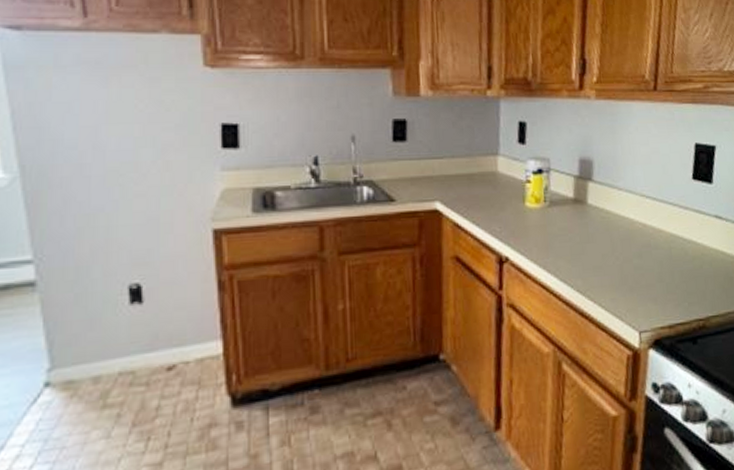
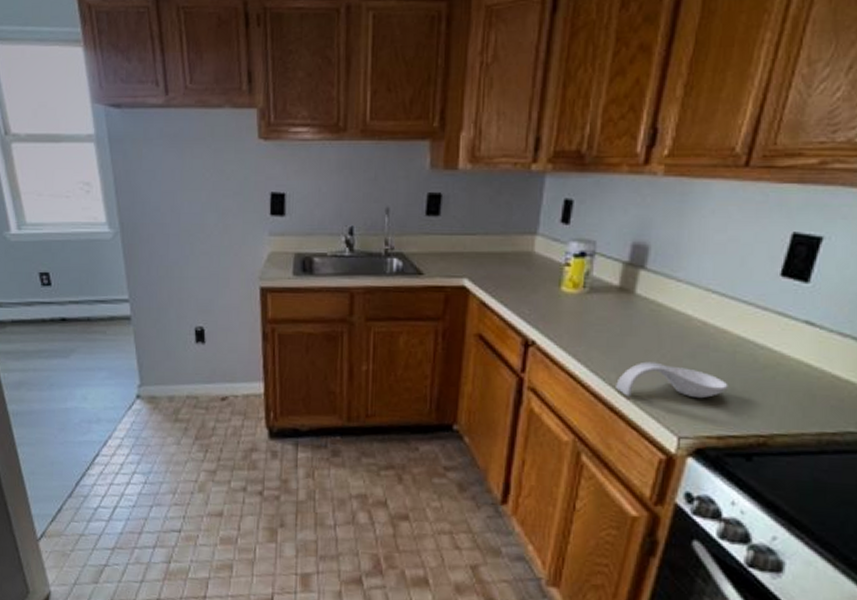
spoon rest: none [583,264,670,300] -> present [616,361,728,399]

